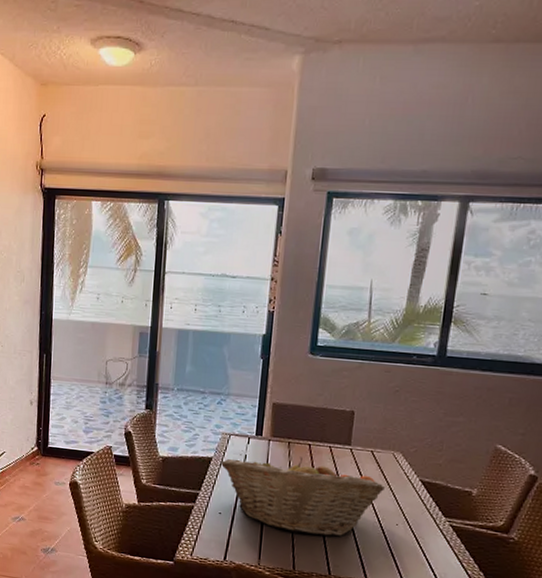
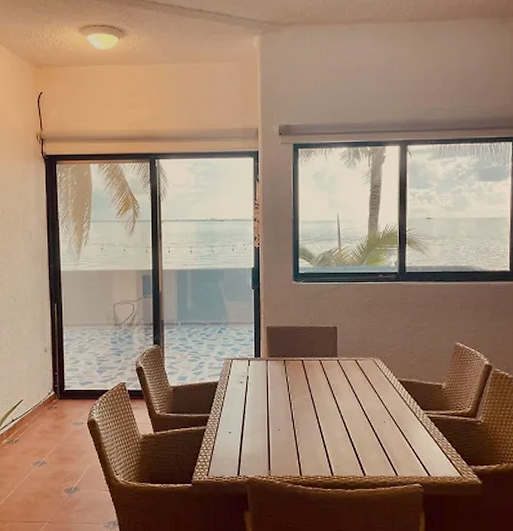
fruit basket: present [221,456,385,537] -> none [227,372,370,441]

